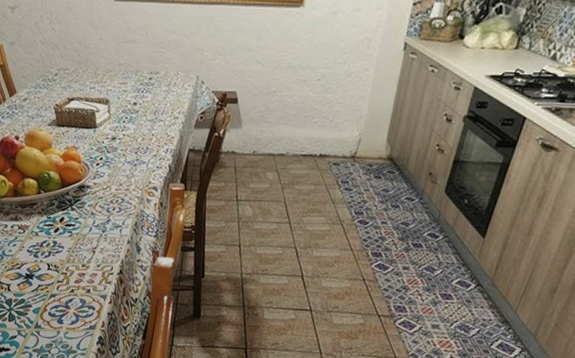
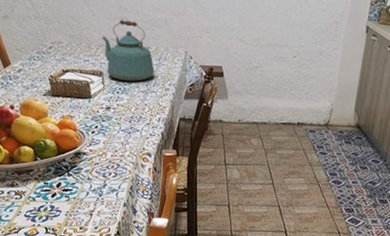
kettle: none [109,42,163,110] -> present [102,19,154,82]

